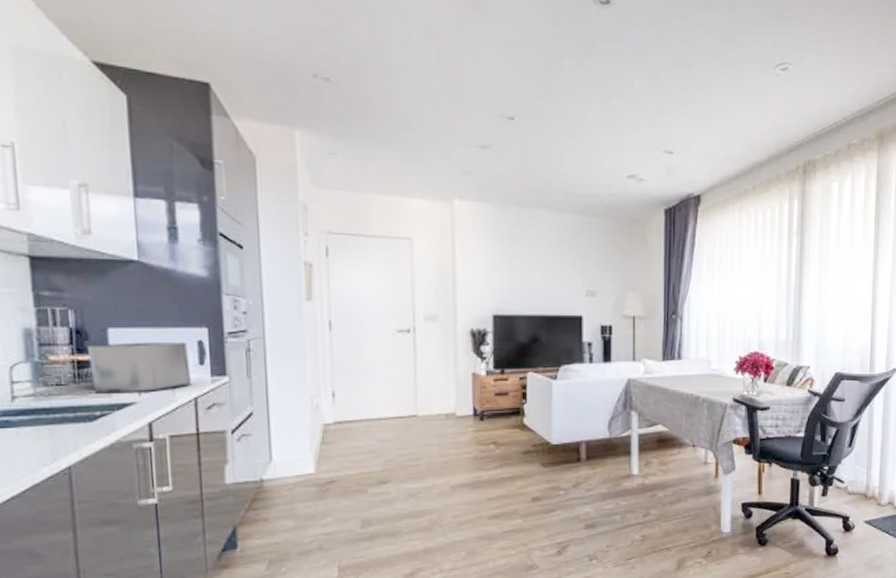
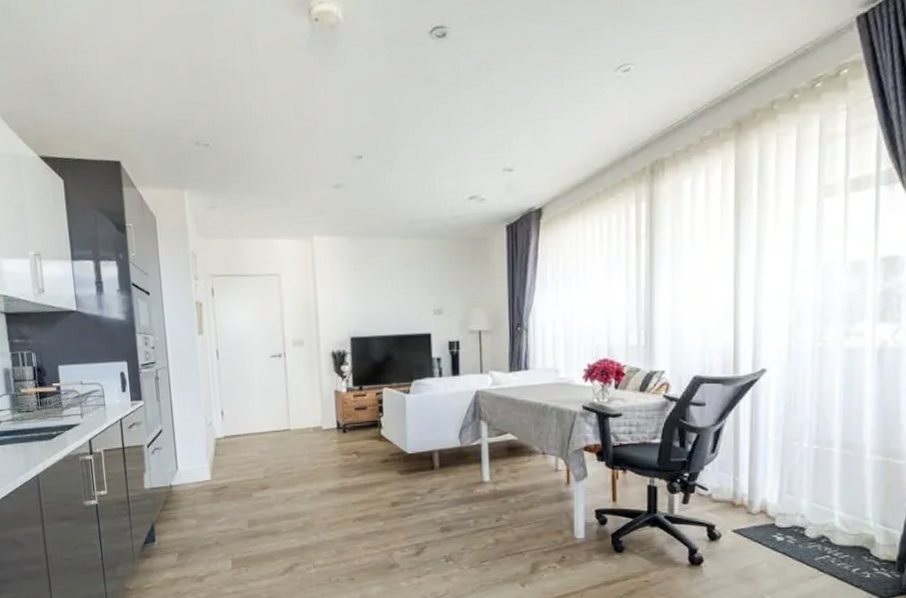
toaster: present [88,341,192,394] -> none [46,373,118,418]

